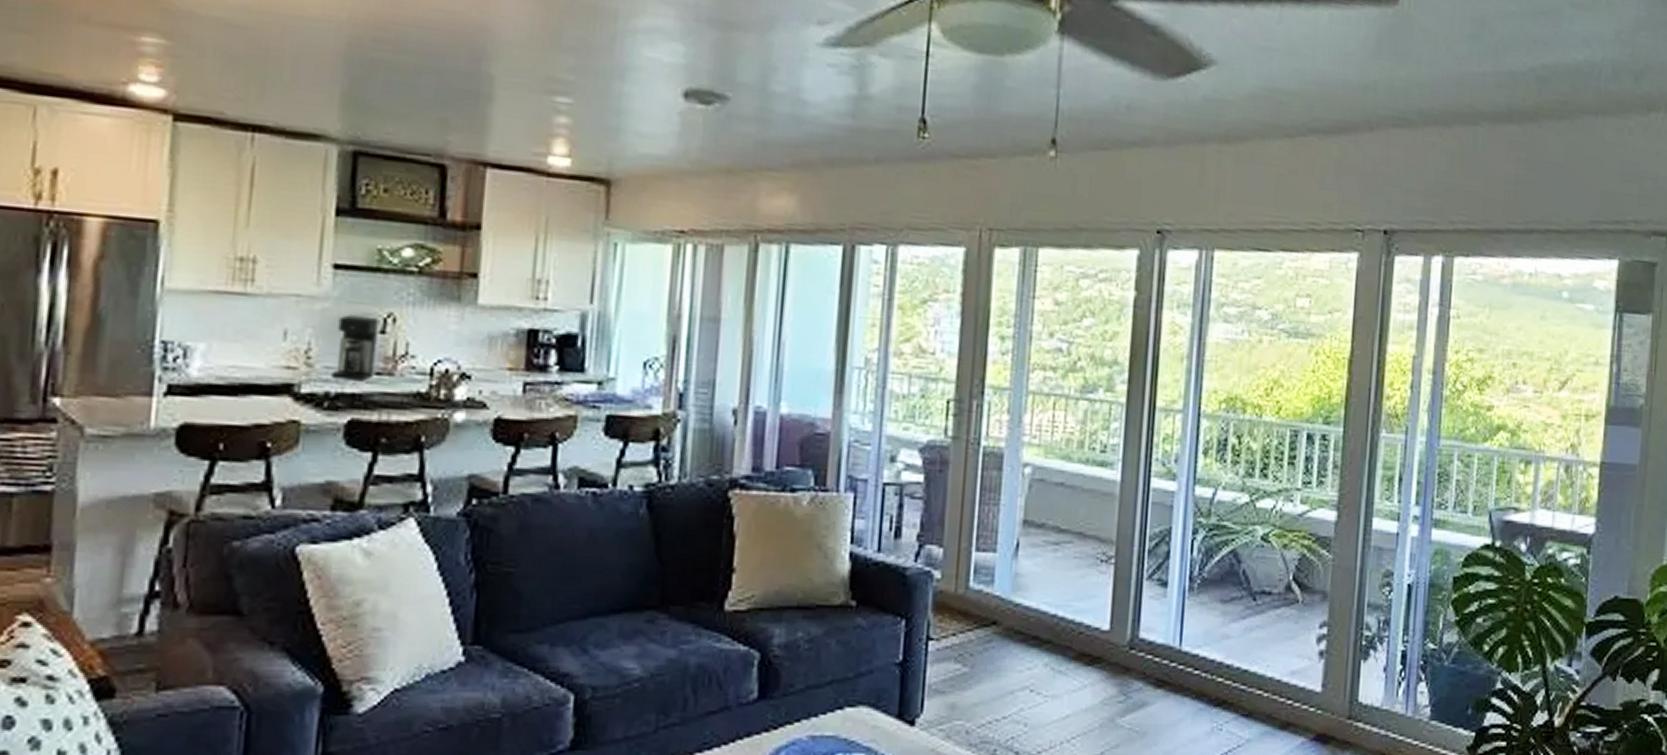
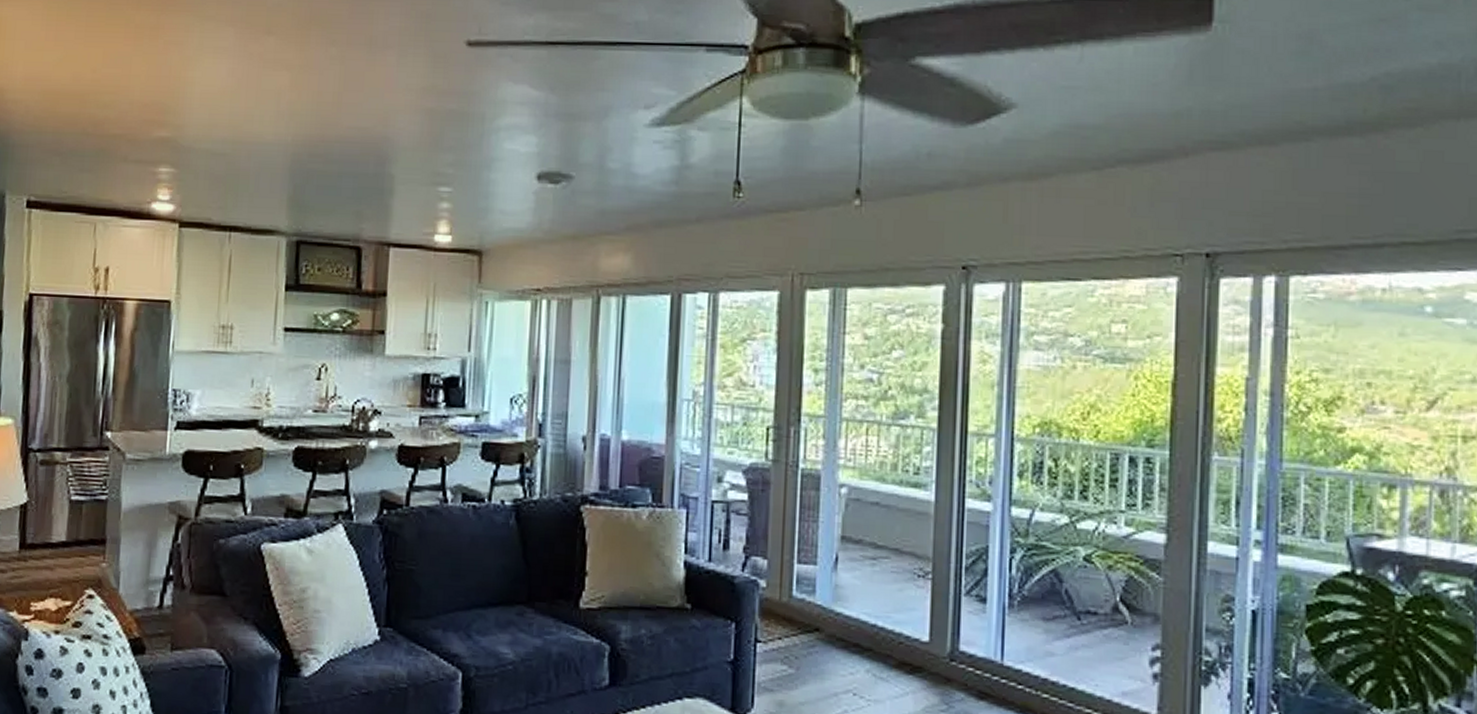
coffee maker: present [330,315,379,382] -> none [282,366,316,418]

